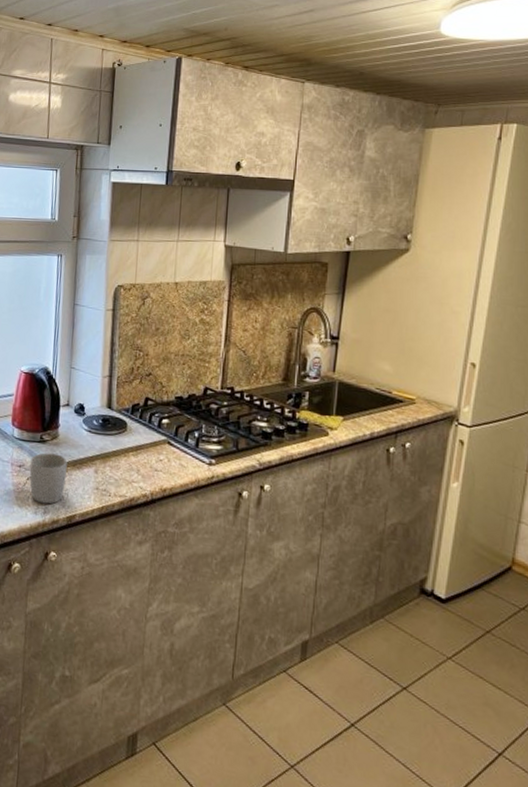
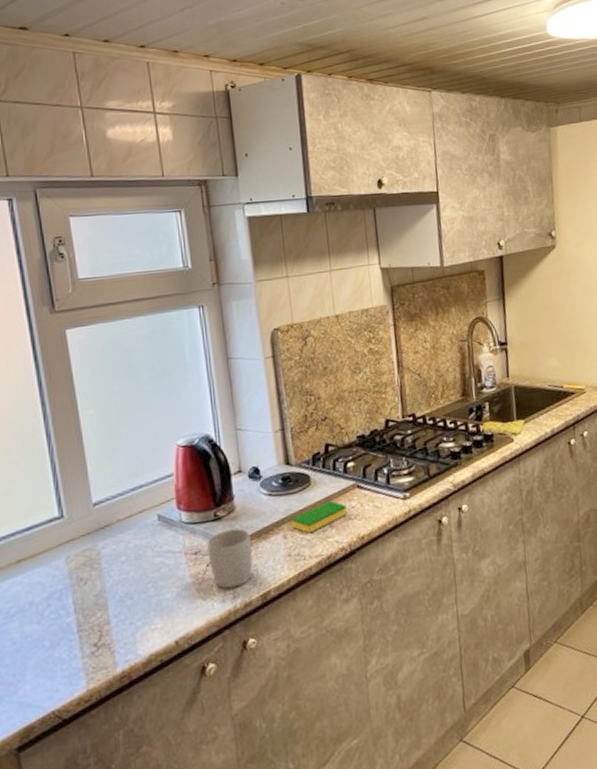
dish sponge: none [104,449,156,474] -> present [291,500,348,534]

